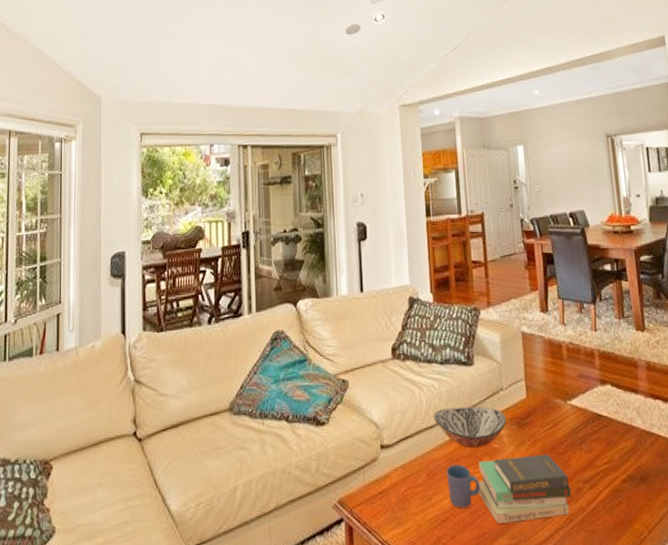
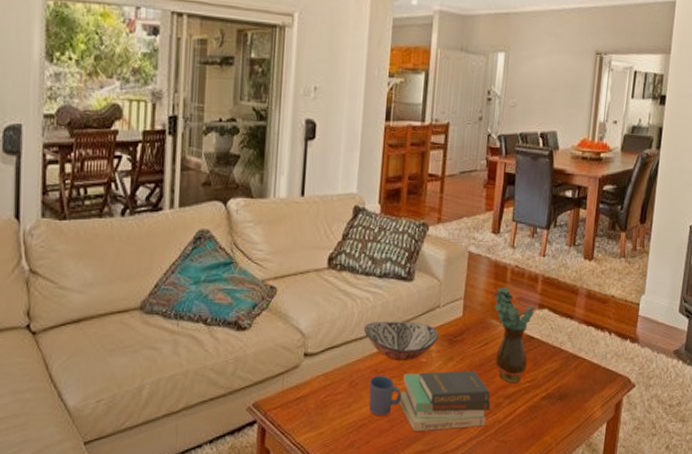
vase: none [552,361,601,465] -> present [493,283,535,382]

